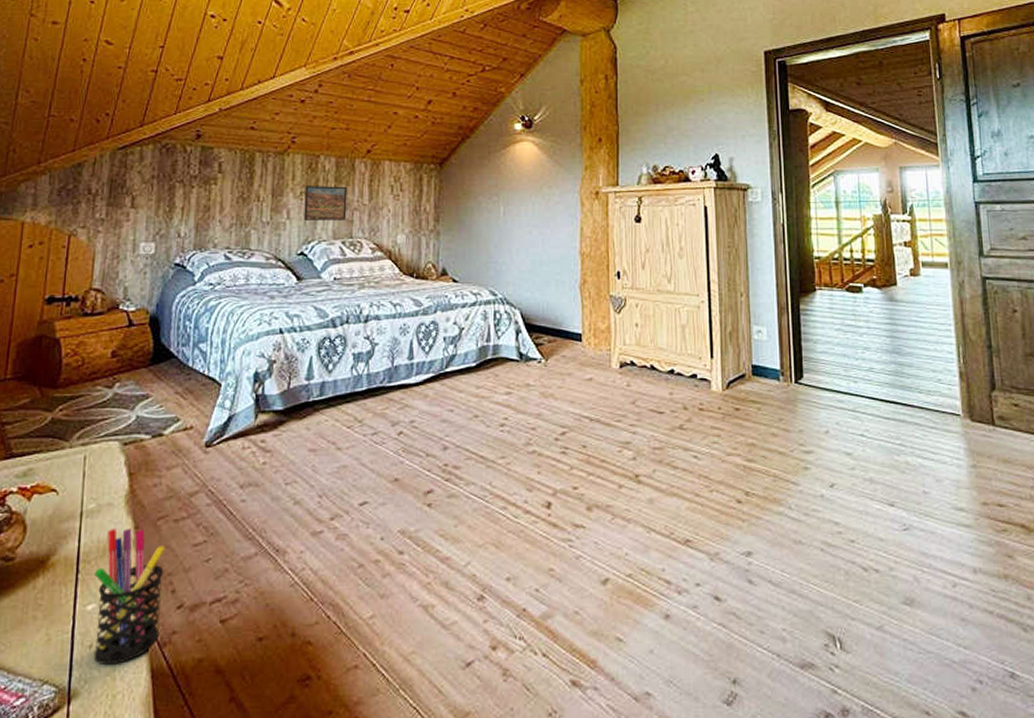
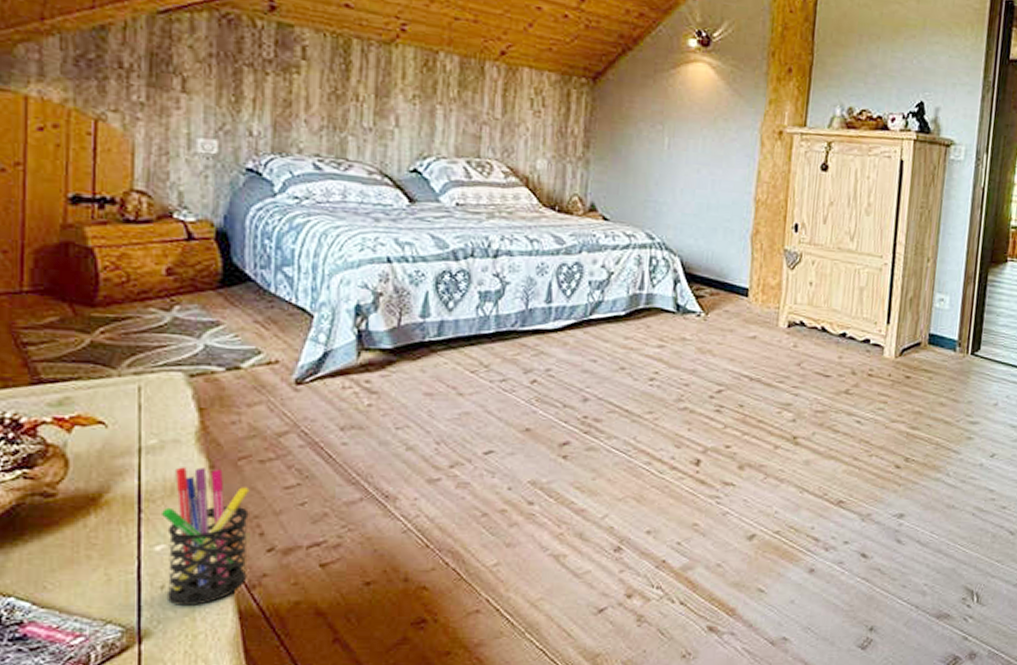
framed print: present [304,186,348,220] -> none [417,88,475,136]

